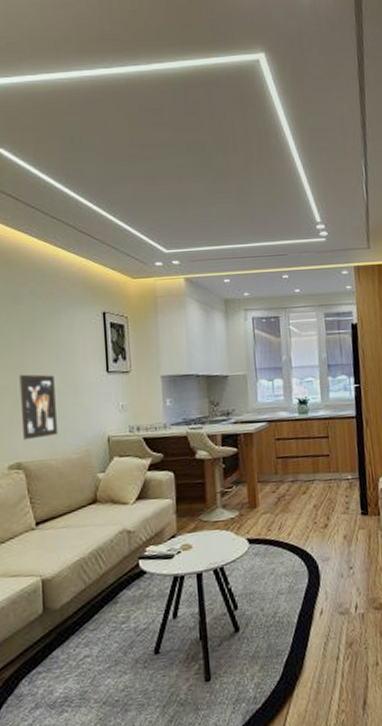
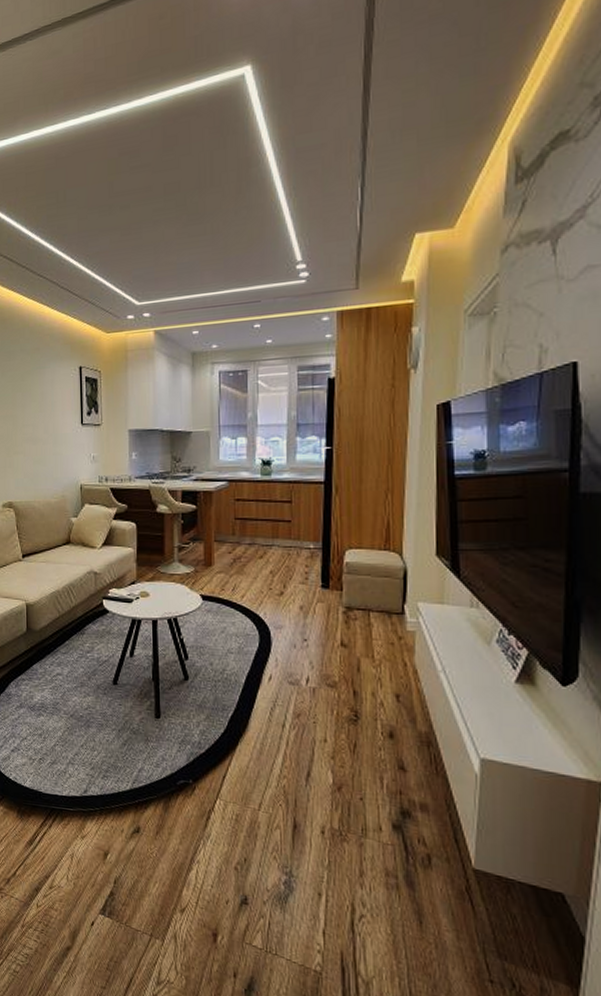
wall art: present [19,374,59,440] -> none [11,424,41,483]

